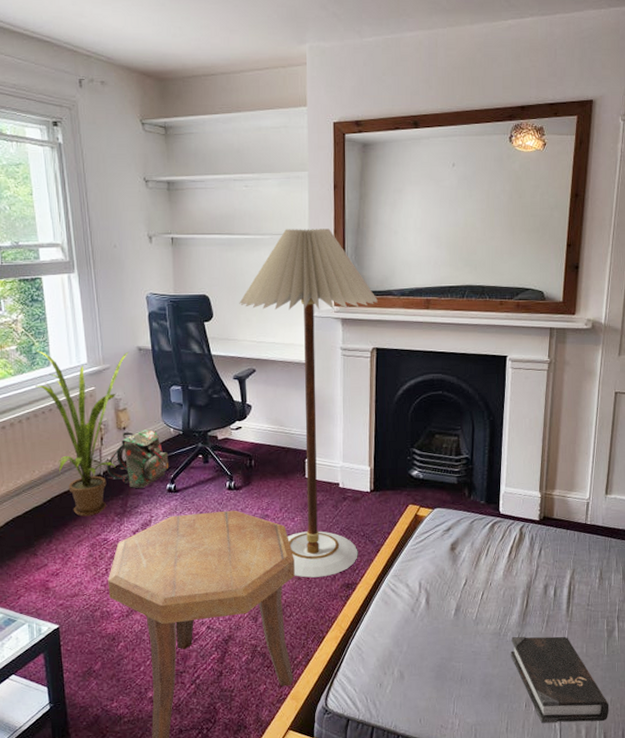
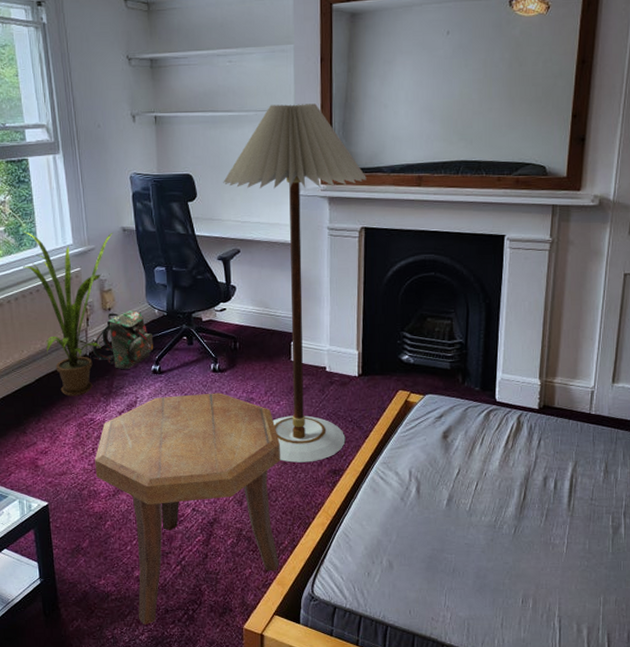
hardback book: present [510,636,609,723] -> none [506,529,614,621]

